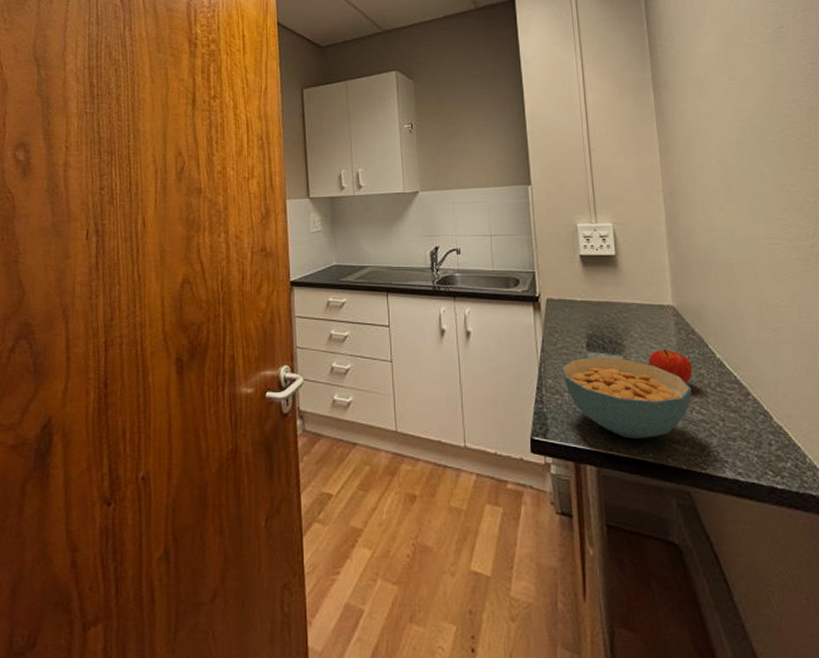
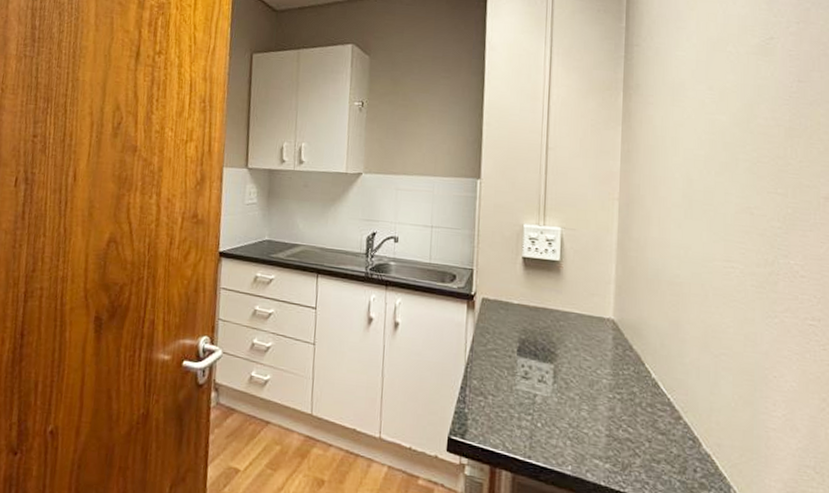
cereal bowl: present [562,356,692,439] -> none [489,362,621,451]
fruit: present [648,349,693,384] -> none [580,362,625,401]

